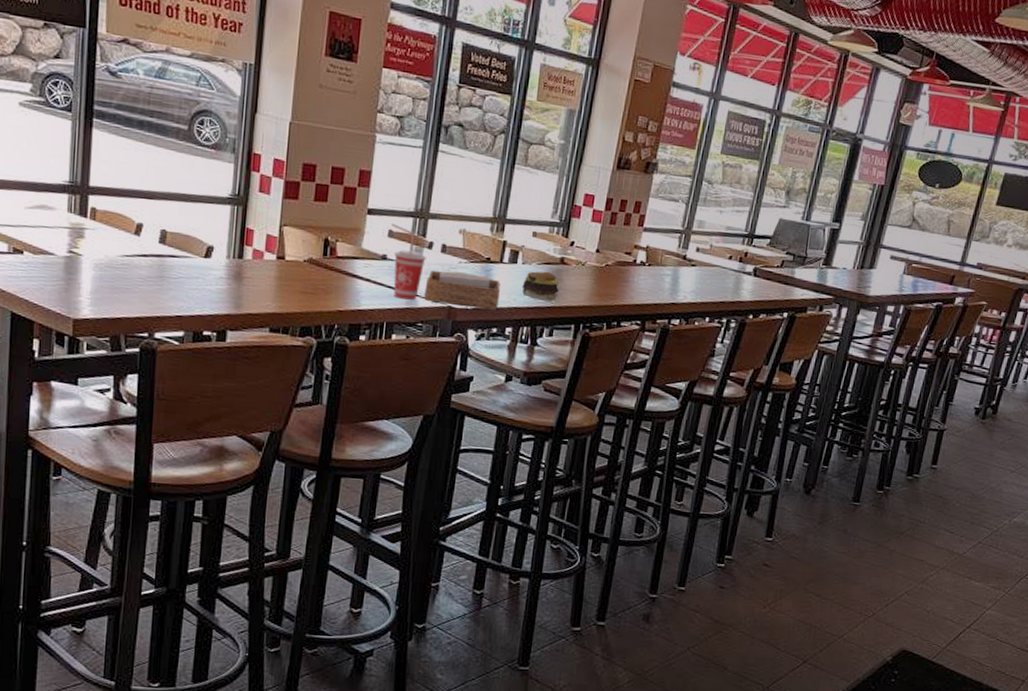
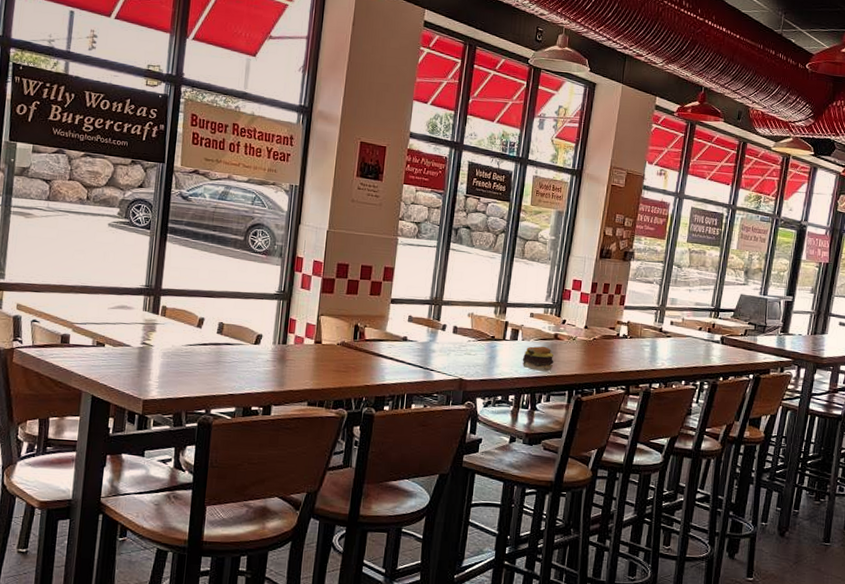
beverage cup: present [391,223,426,300] -> none [411,310,440,374]
napkin holder: present [424,270,500,312] -> none [438,348,504,382]

